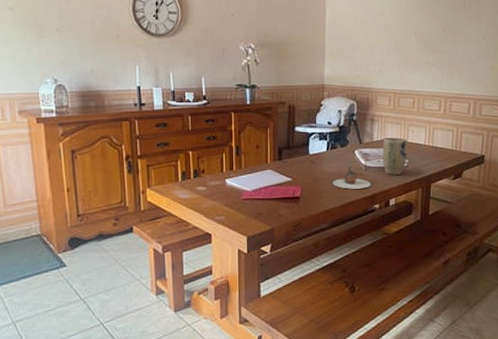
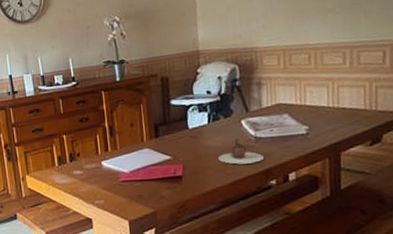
plant pot: present [382,137,408,175] -> none [274,100,307,146]

